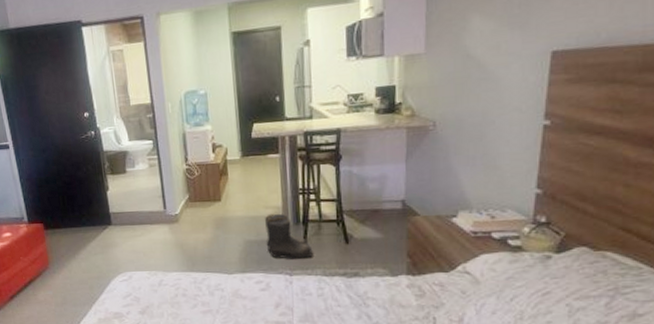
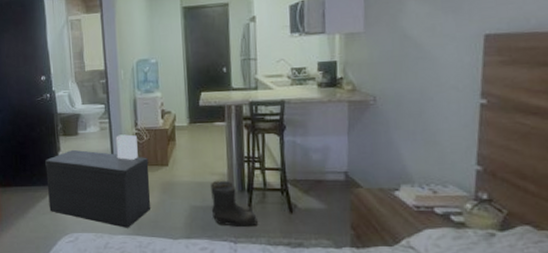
bench: none [94,188,205,265] -> present [45,149,151,228]
decorative box: none [165,170,190,197] -> present [115,134,138,160]

